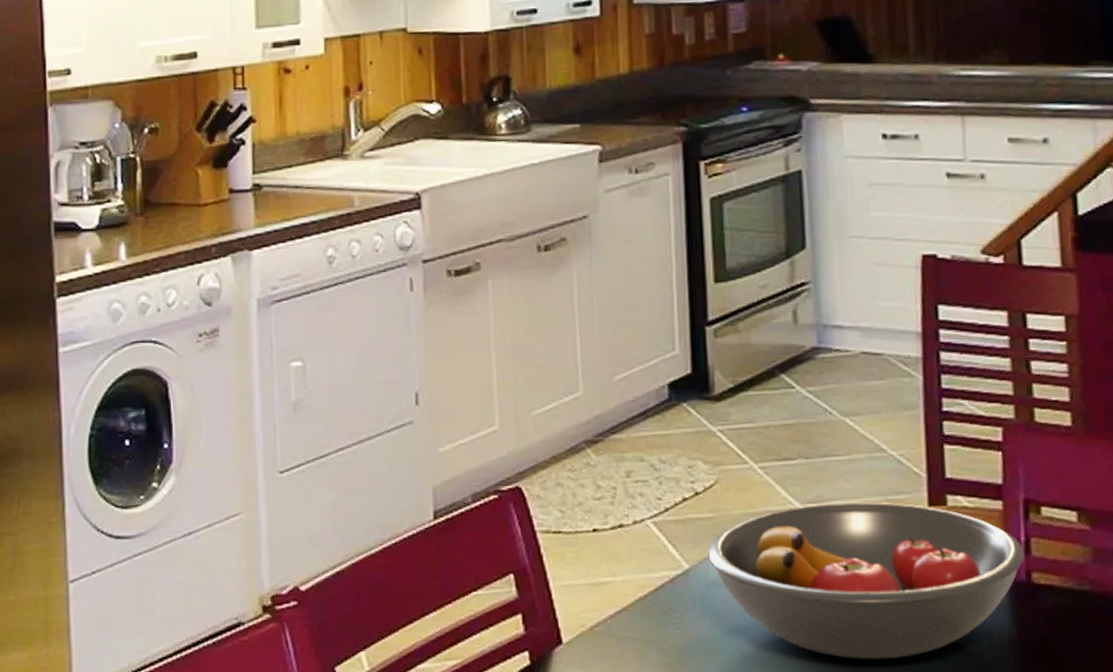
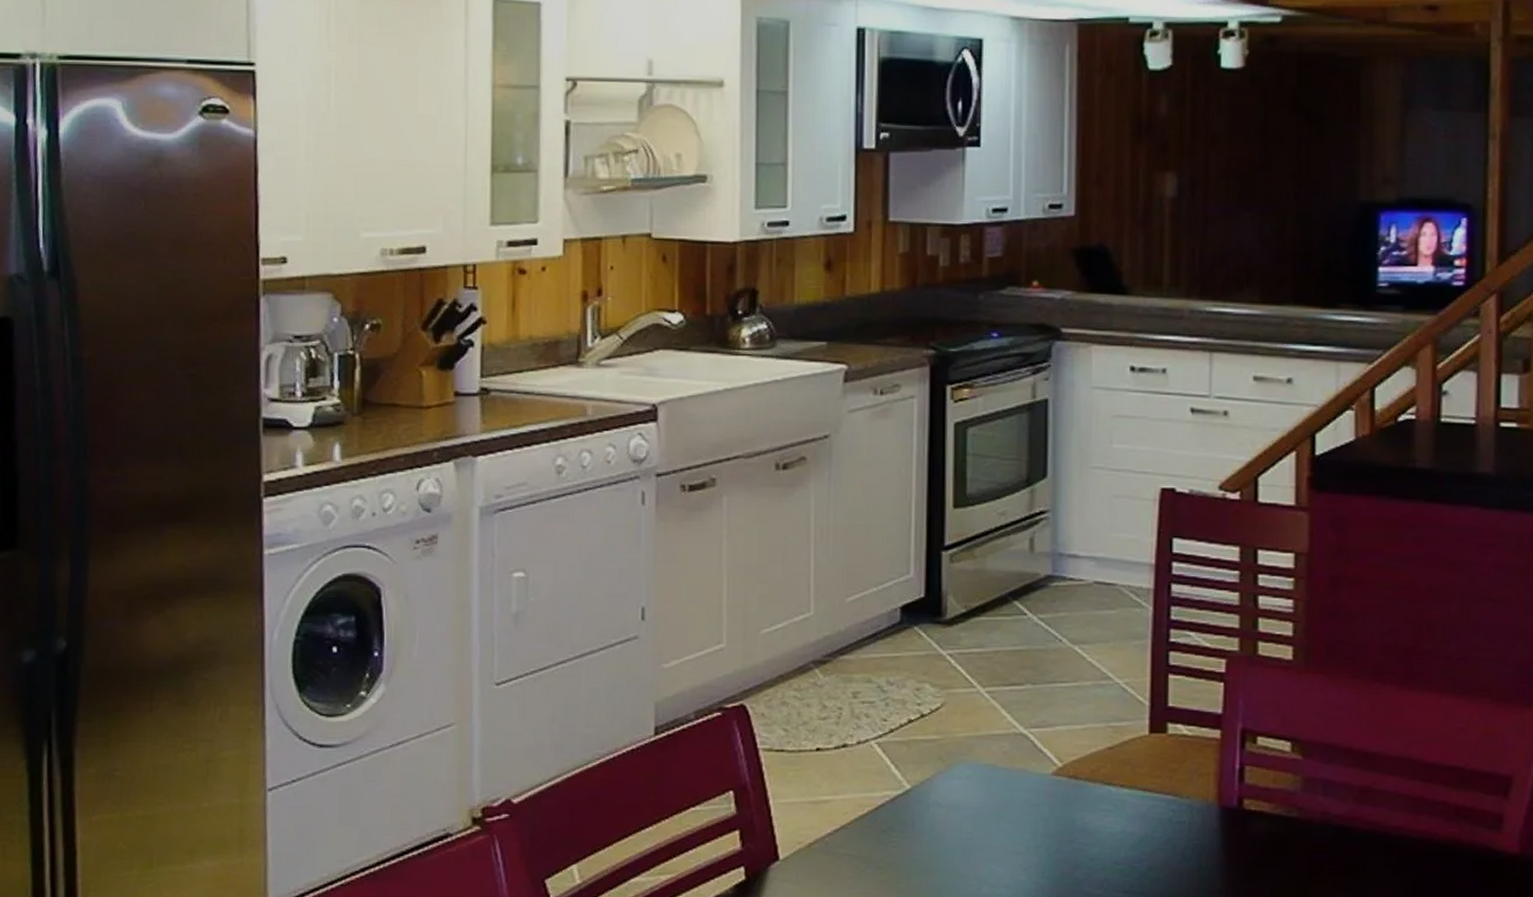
fruit bowl: present [708,502,1024,660] -> none [930,728,1237,880]

